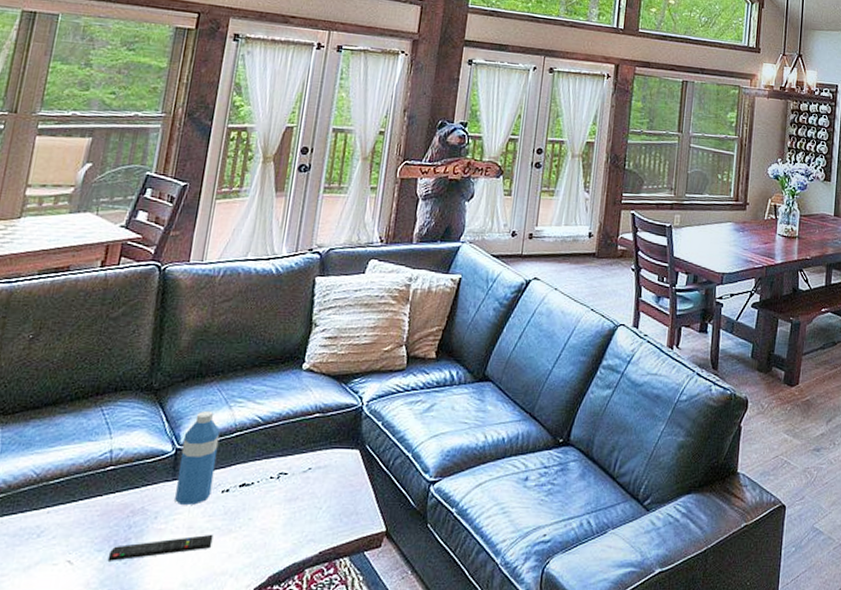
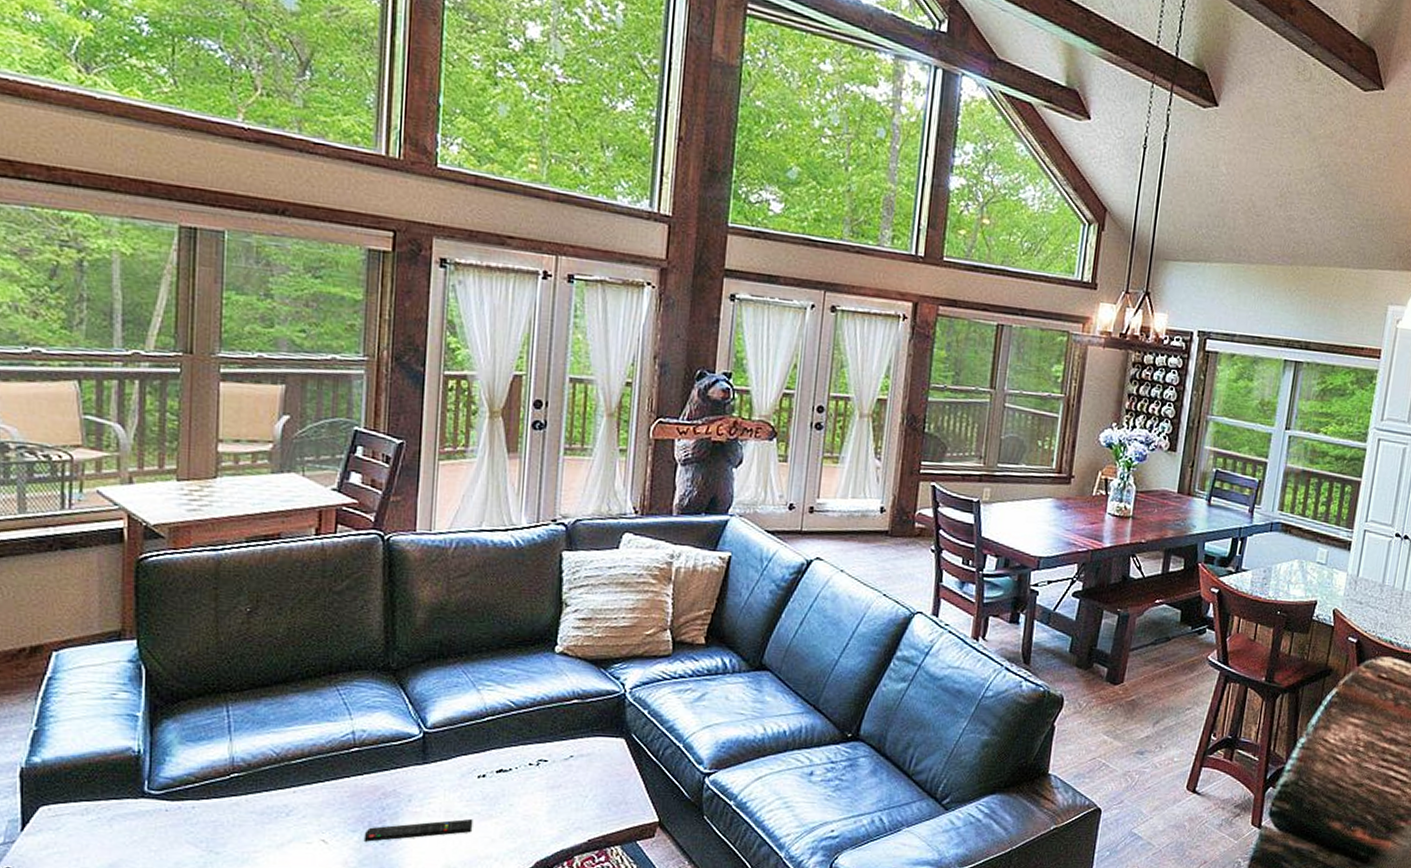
water bottle: present [175,410,221,505] -> none [428,693,470,789]

